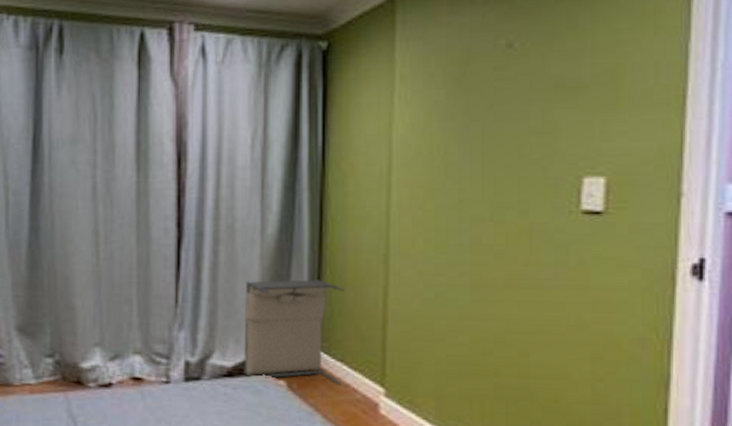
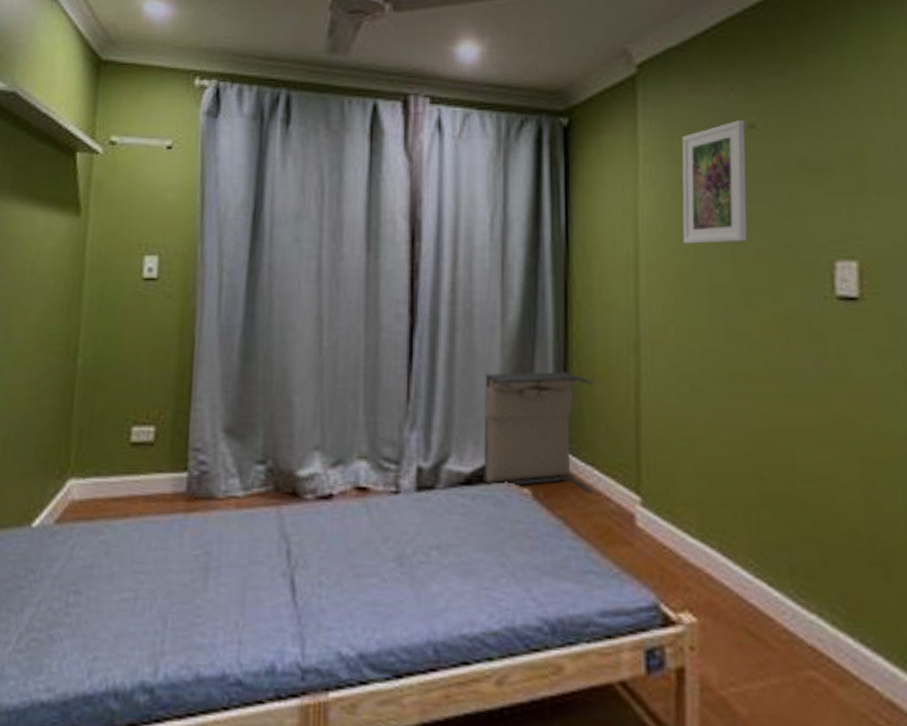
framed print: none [435,39,502,162] -> present [681,119,747,244]

